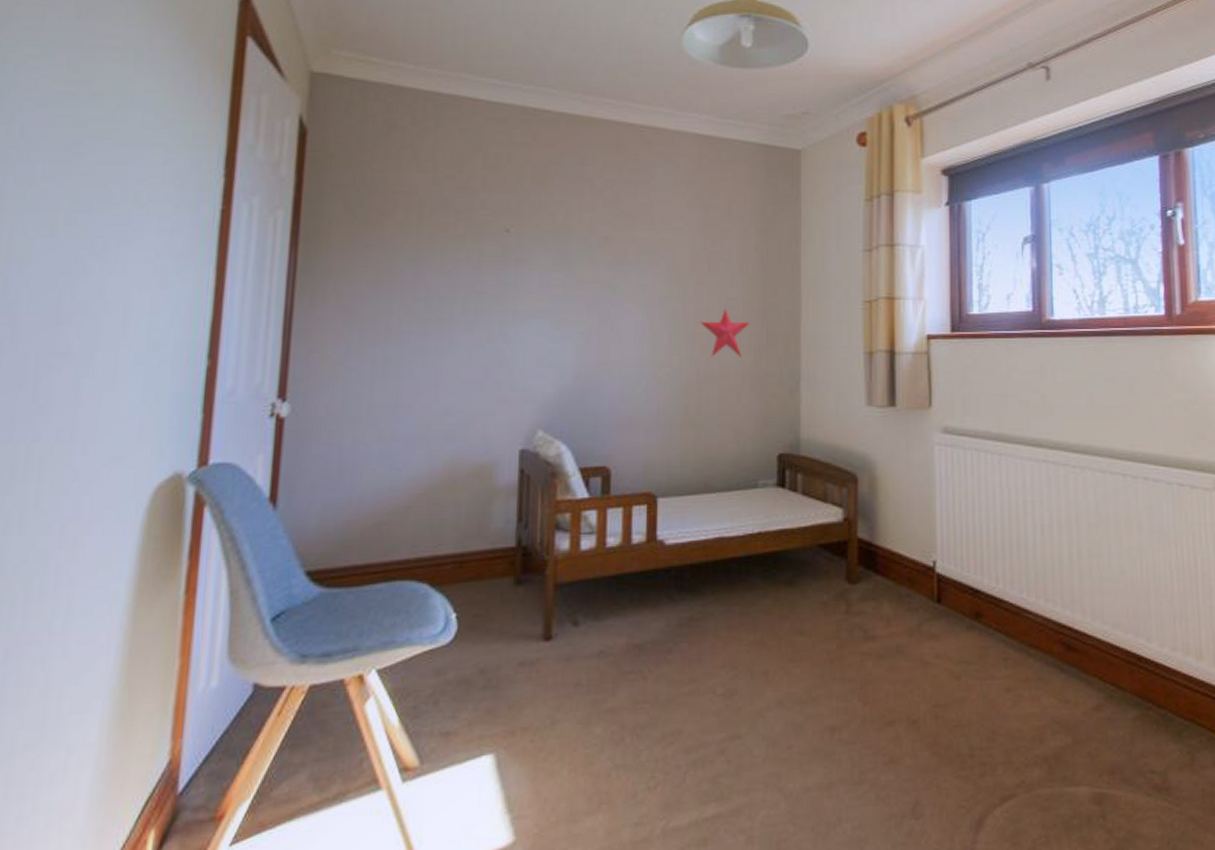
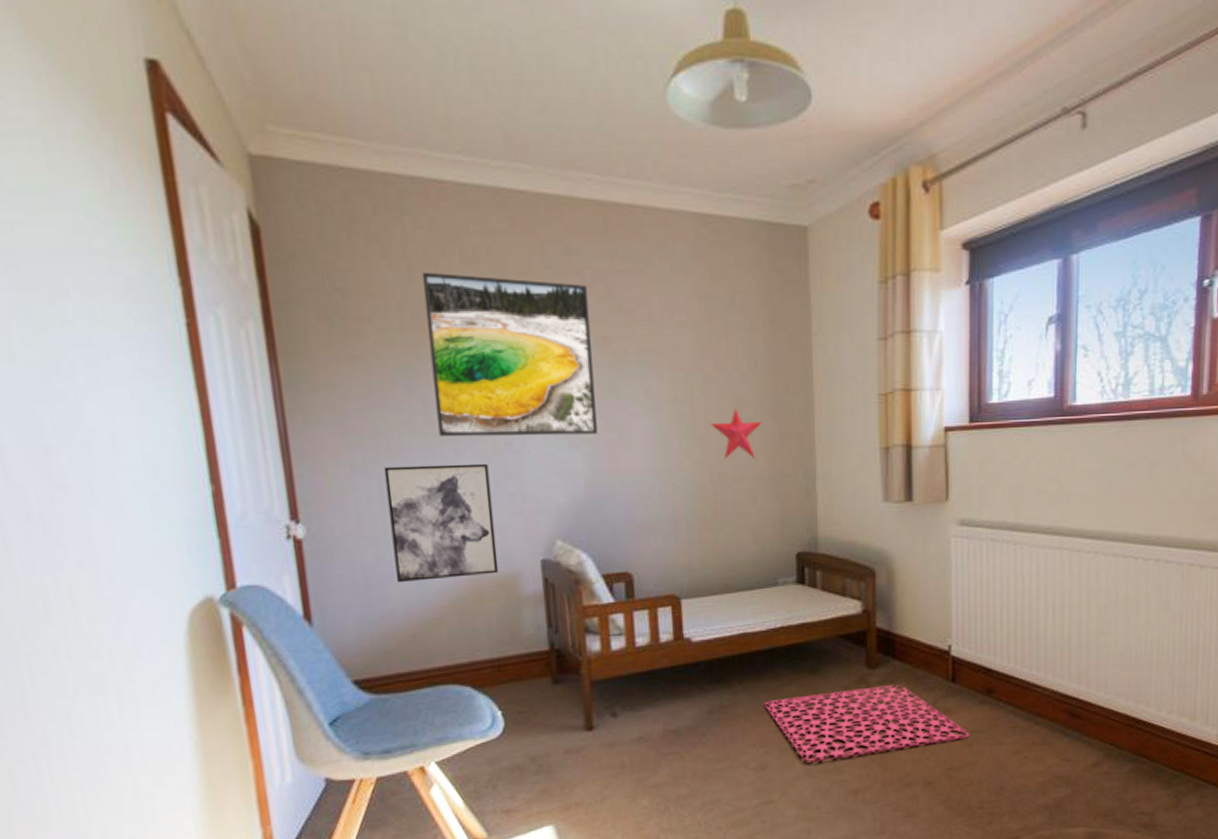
wall art: none [372,349,481,468] -> present [384,463,499,583]
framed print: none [438,174,596,327] -> present [422,272,597,437]
bath mat: none [737,603,957,690] -> present [765,685,969,763]

